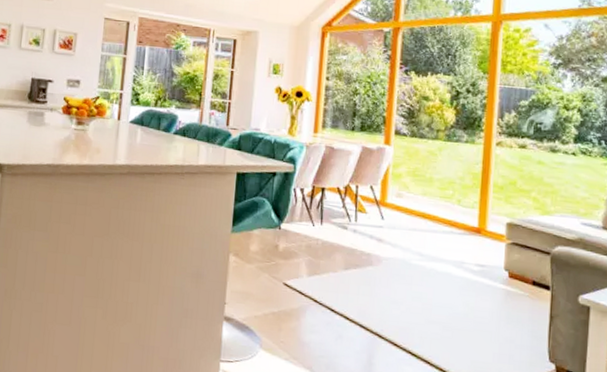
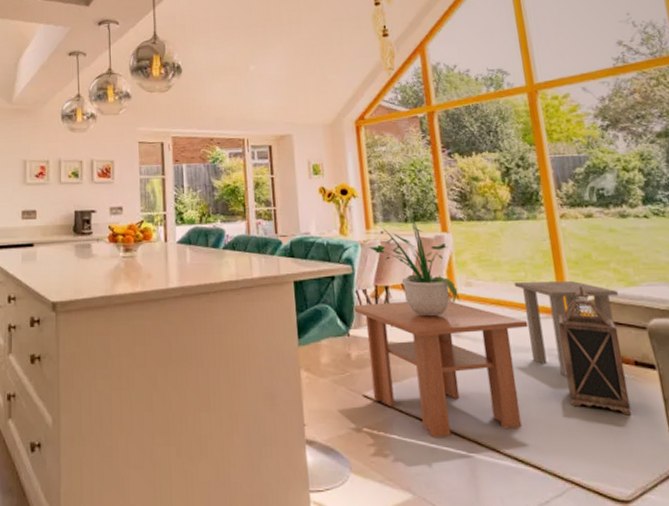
coffee table: none [288,201,446,328] -> present [354,301,529,438]
potted plant: none [313,116,389,221] -> present [369,206,461,317]
side table: none [440,199,533,288] -> present [514,281,619,377]
lantern: none [469,209,525,327] -> present [558,285,632,416]

